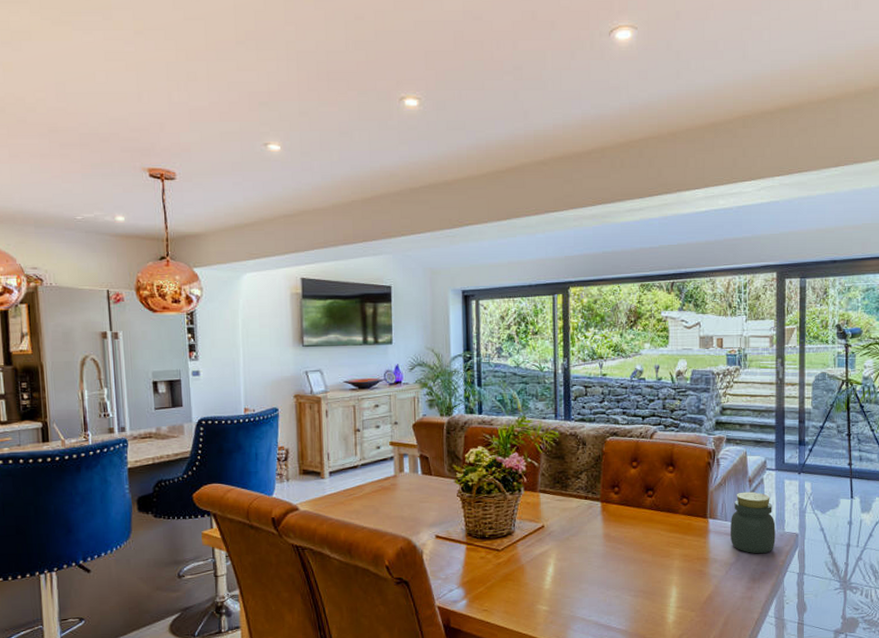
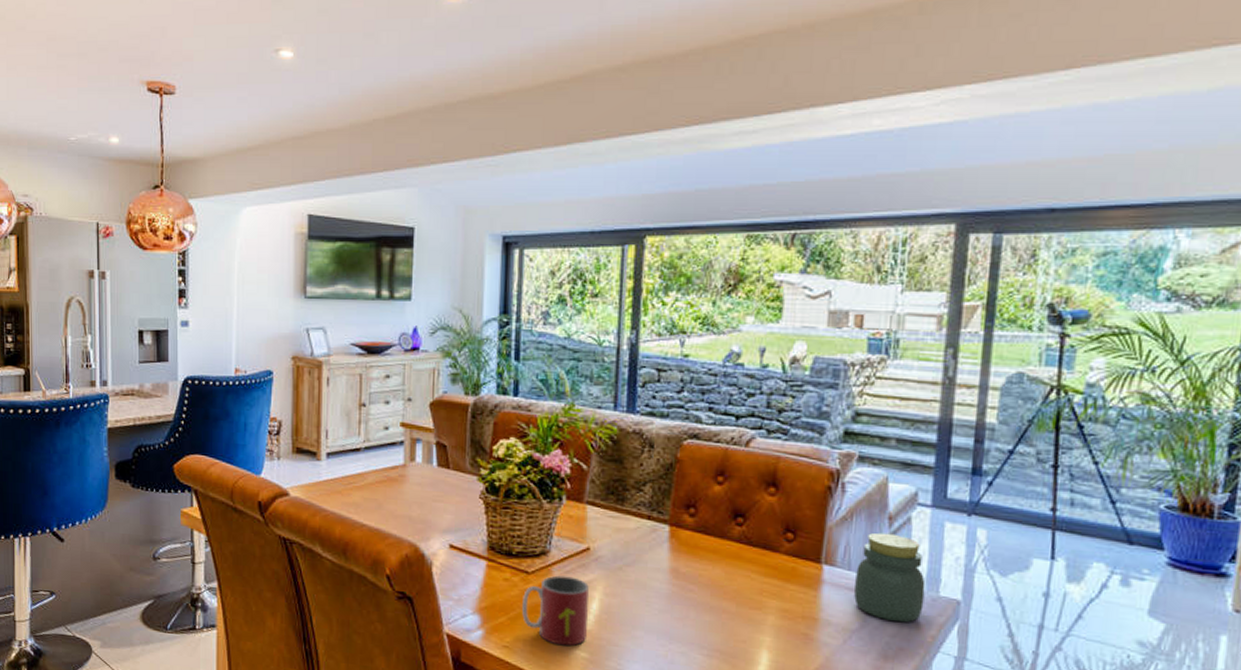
mug: none [496,549,546,604] -> present [522,575,589,646]

